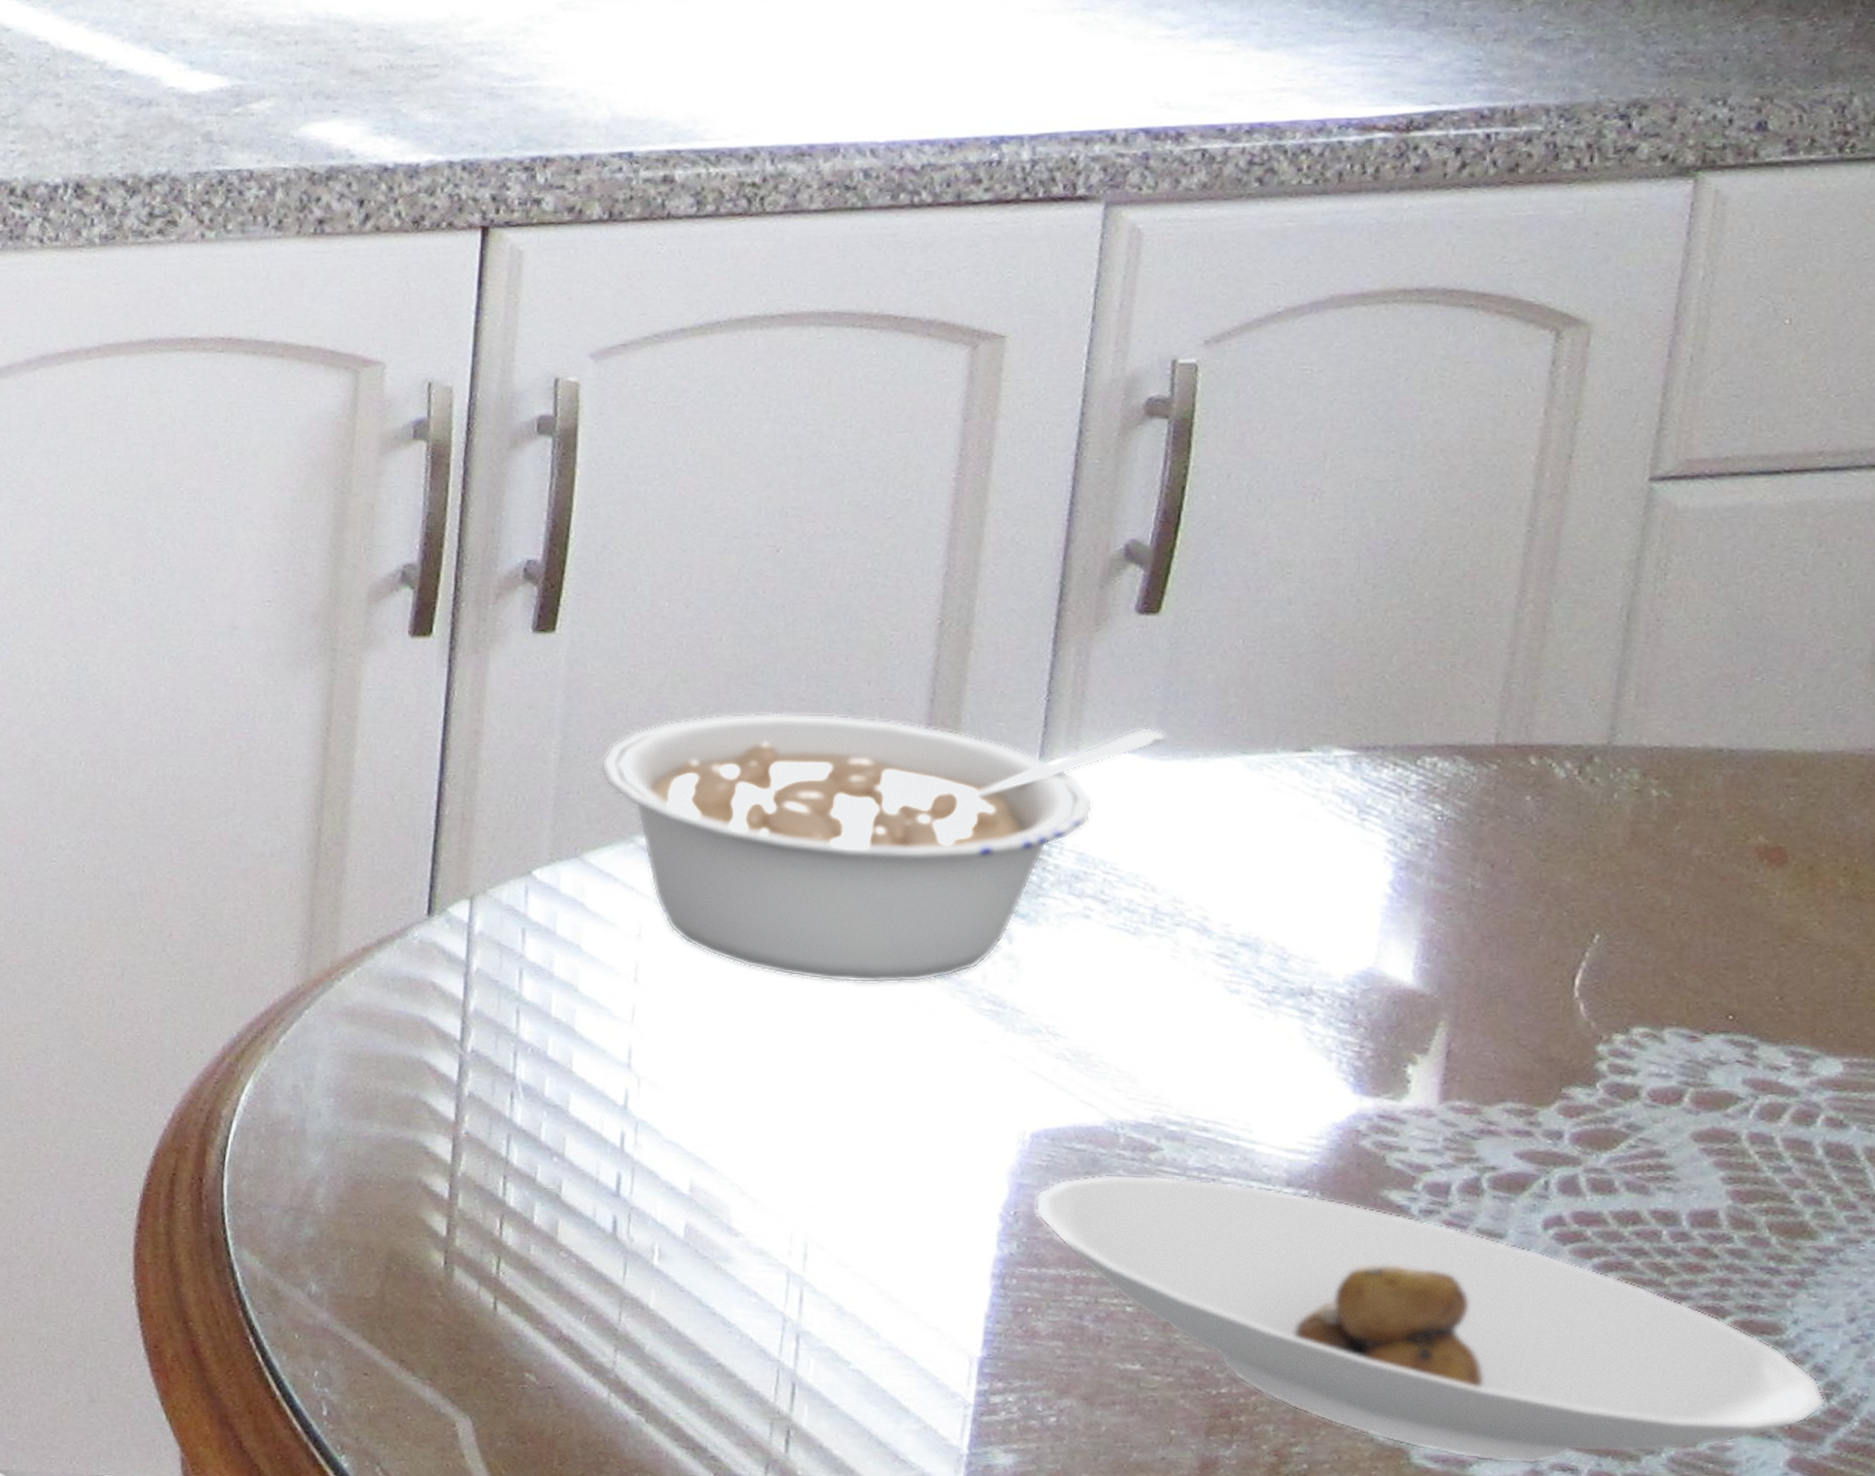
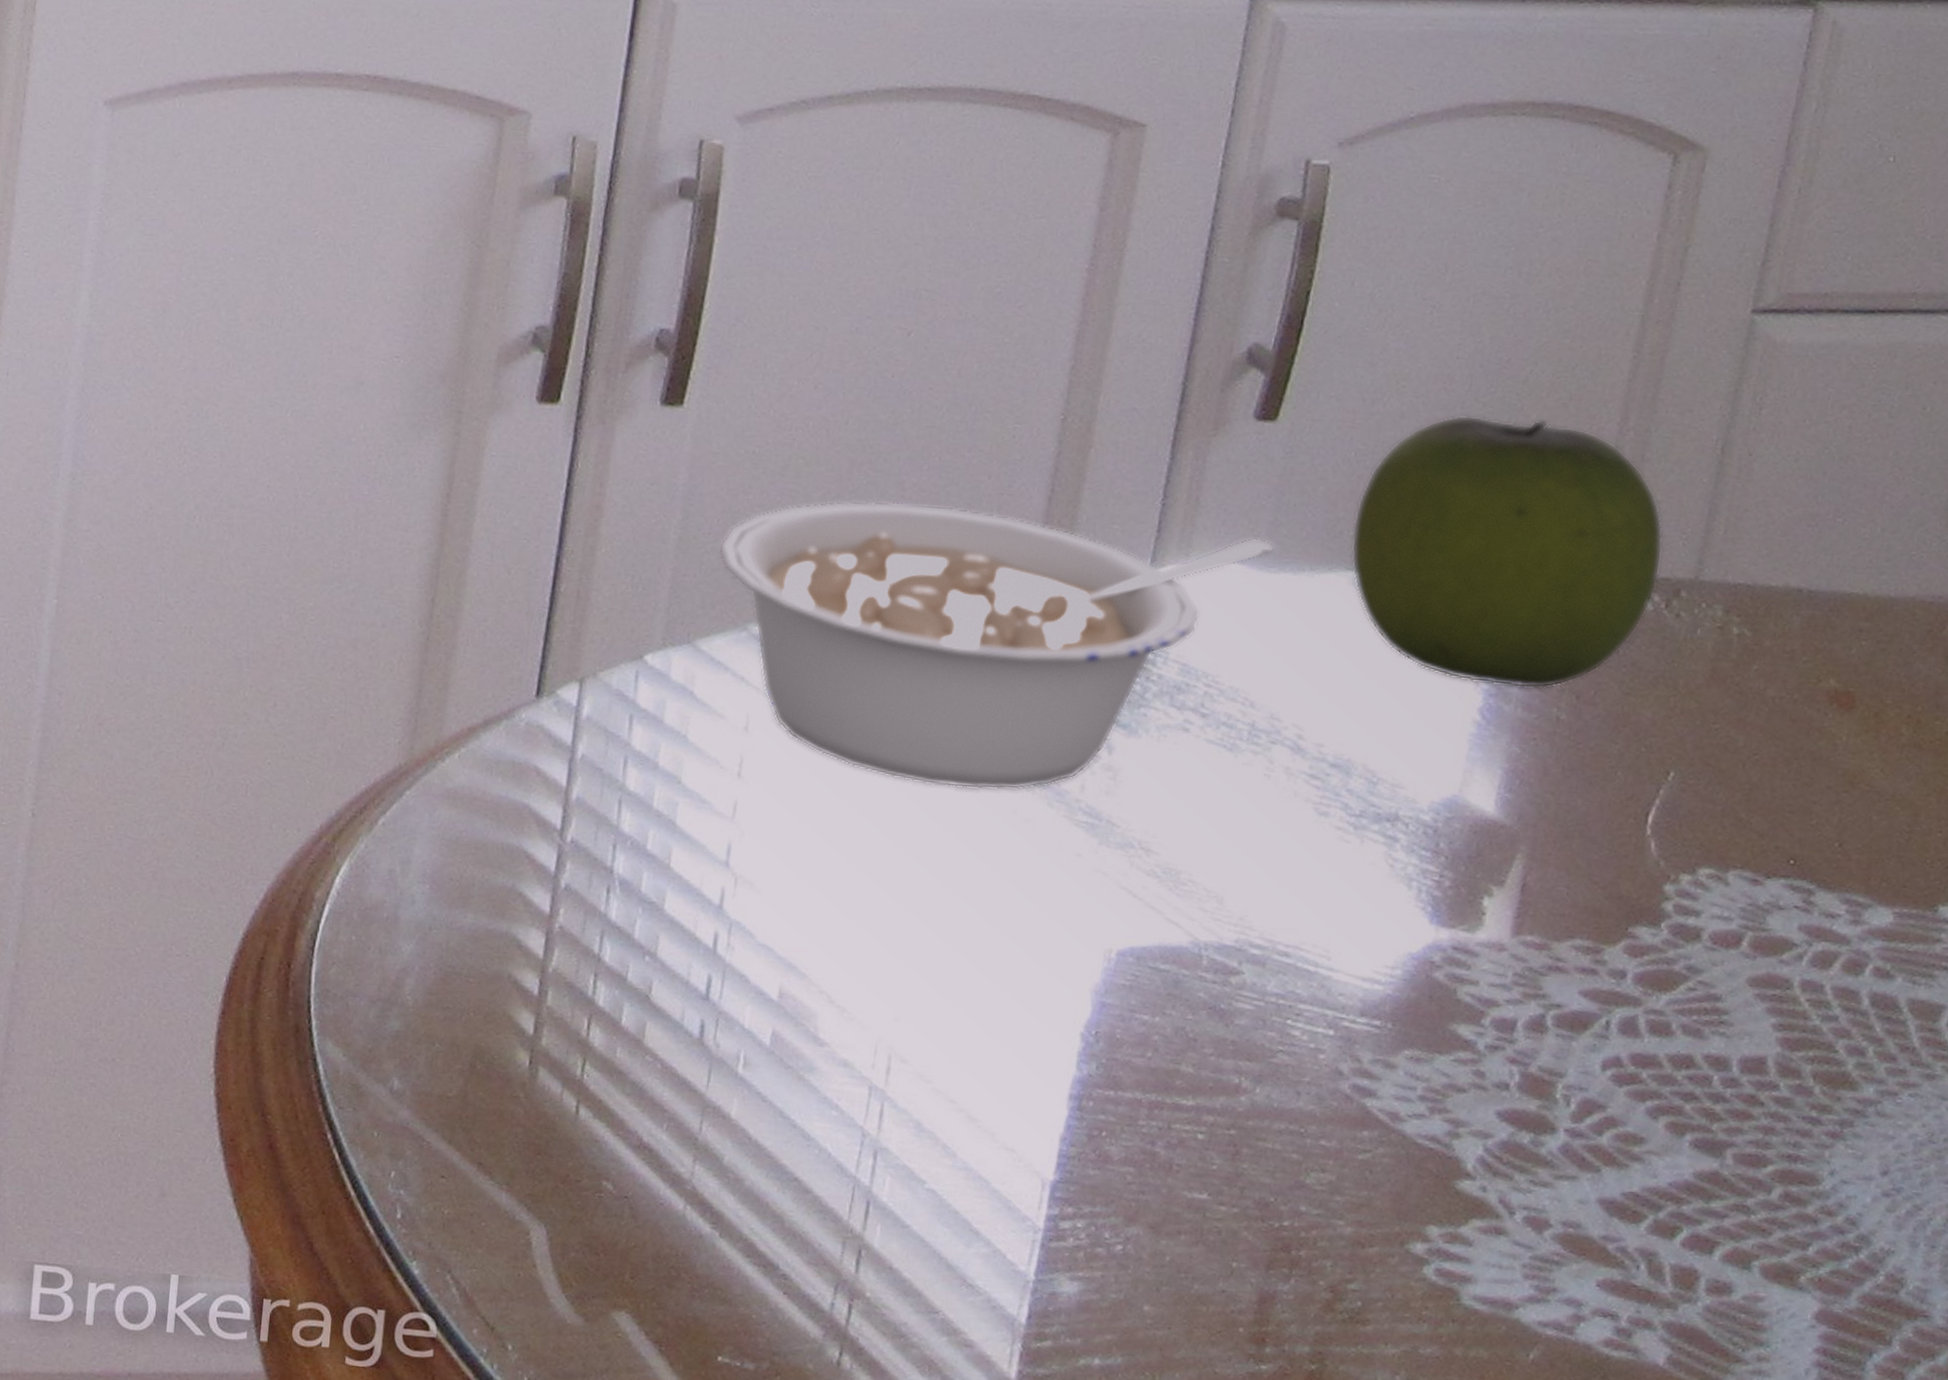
saucer: present [1035,1173,1827,1464] -> none [1115,996,1856,1309]
apple: none [1245,597,1572,860] -> present [1351,415,1663,689]

